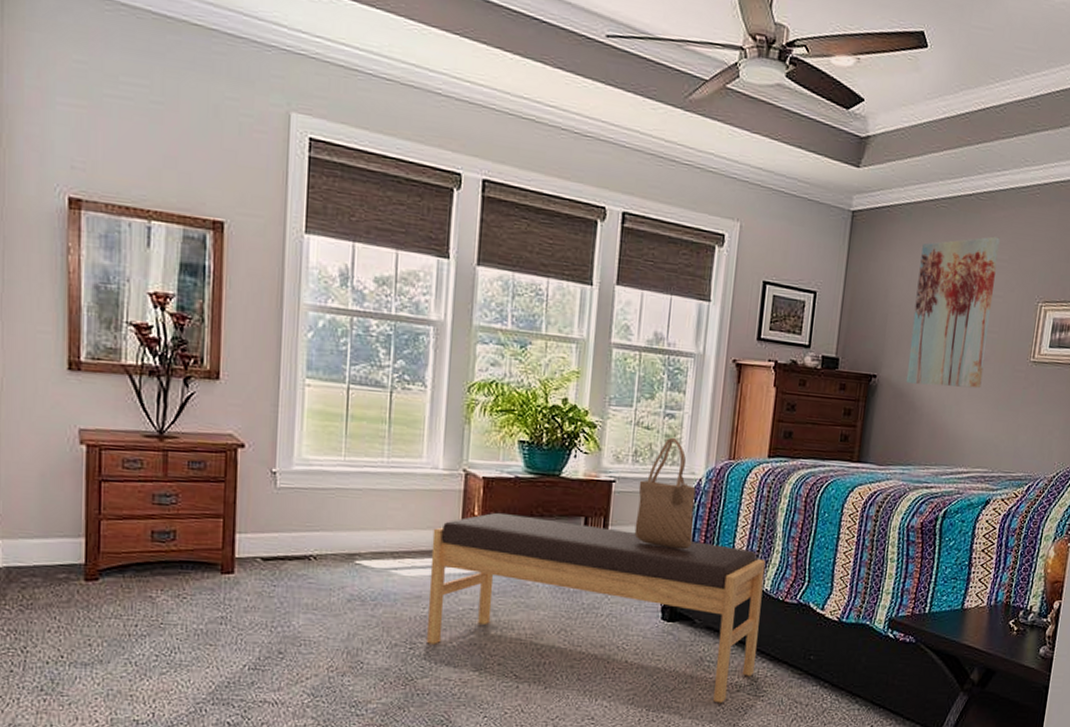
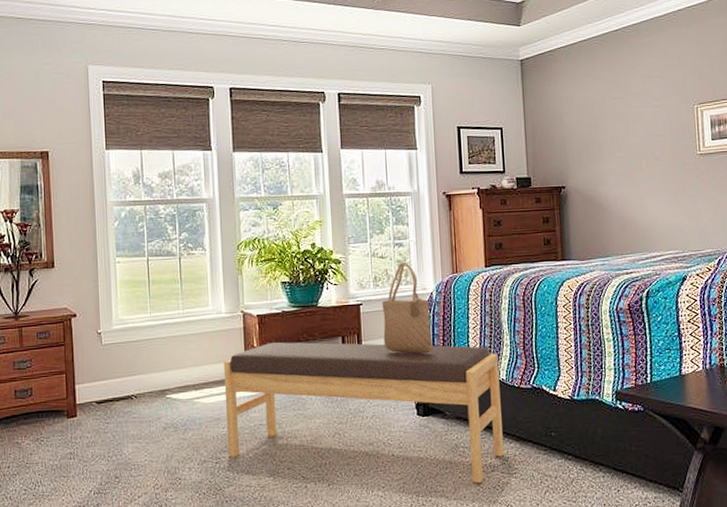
wall art: present [905,236,1000,389] -> none [584,59,658,190]

